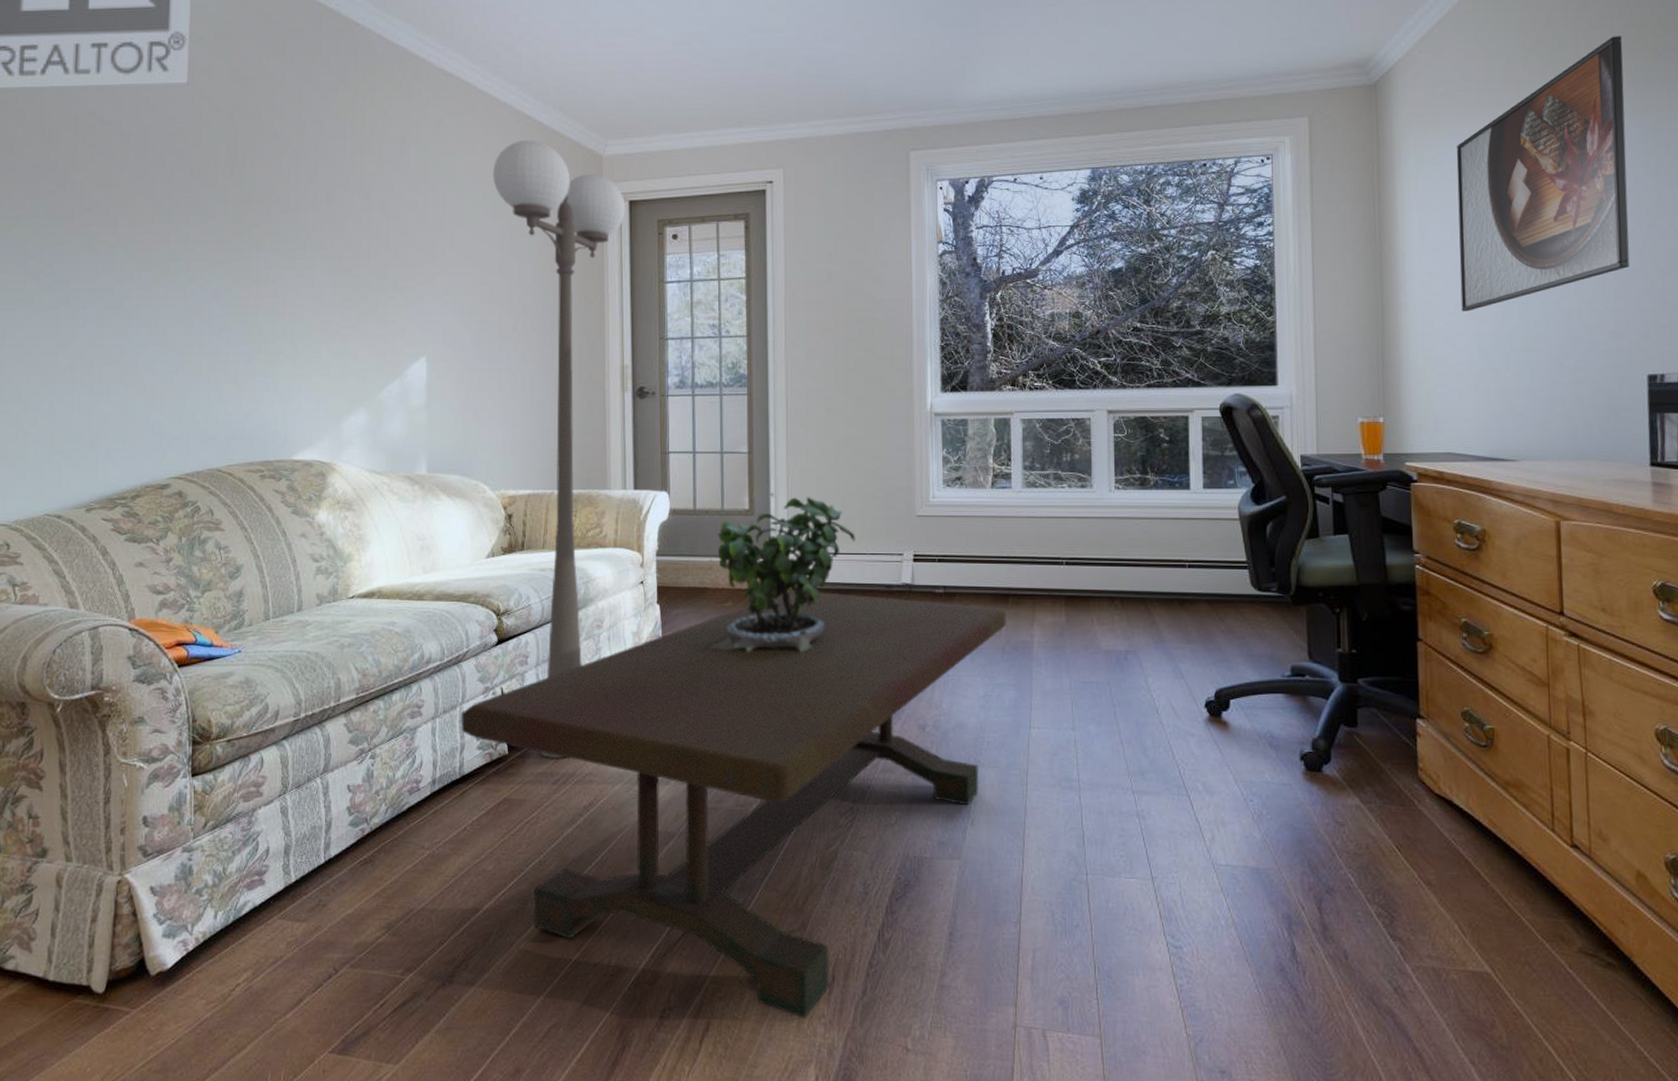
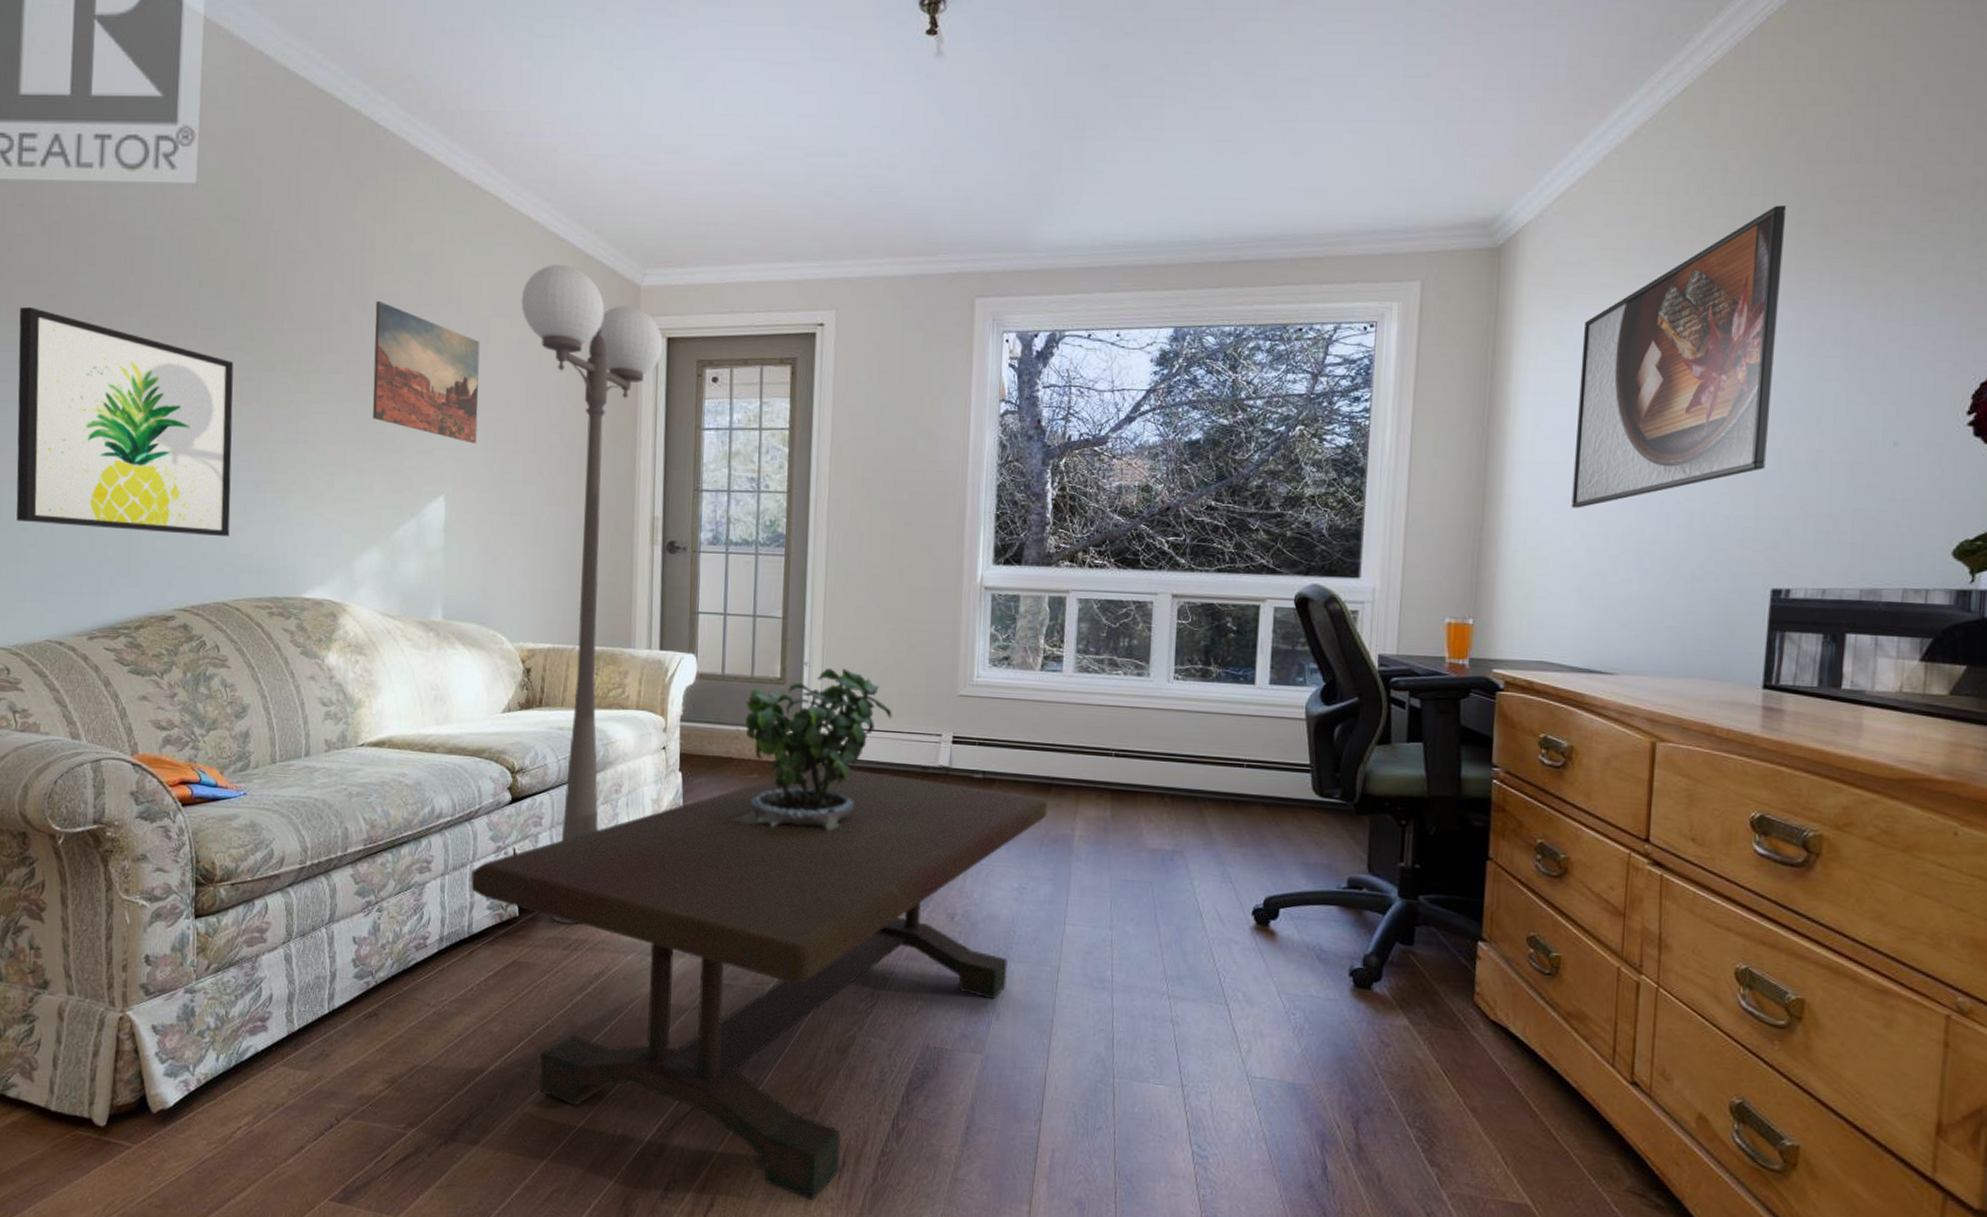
wall art: none [16,202,224,407] -> present [16,306,234,537]
wall art: none [356,180,456,307] -> present [373,300,480,444]

